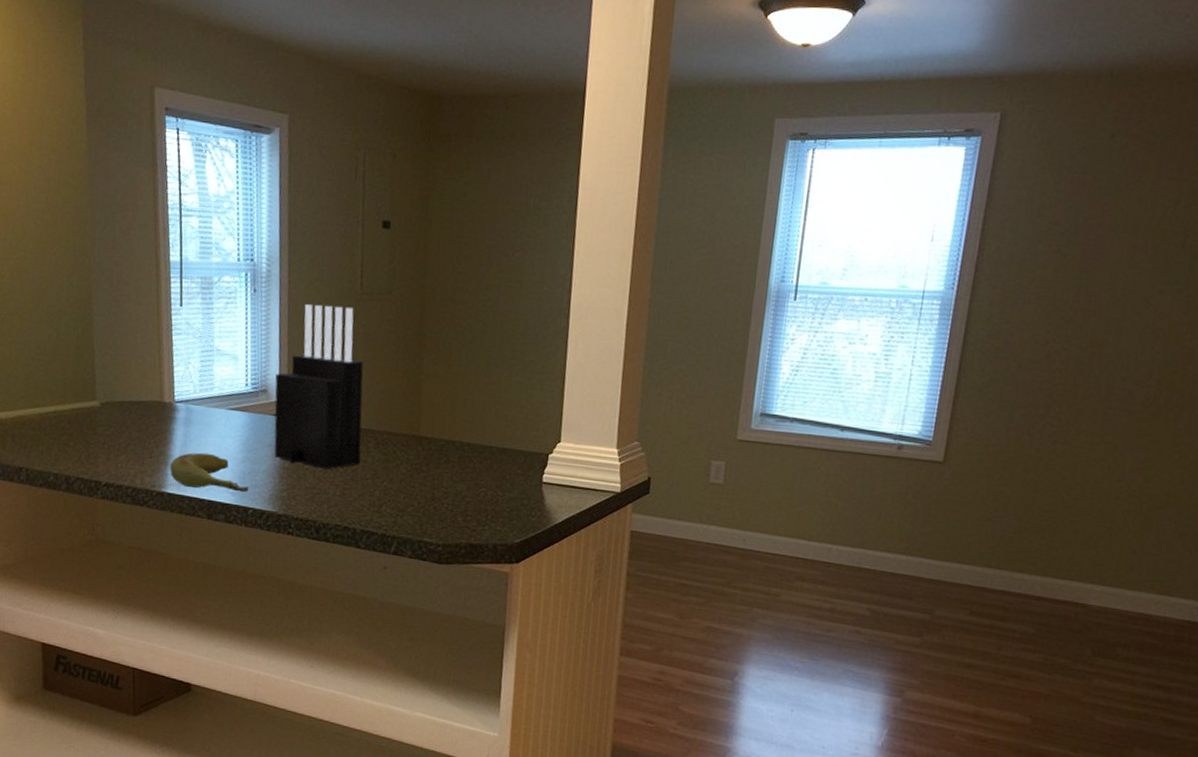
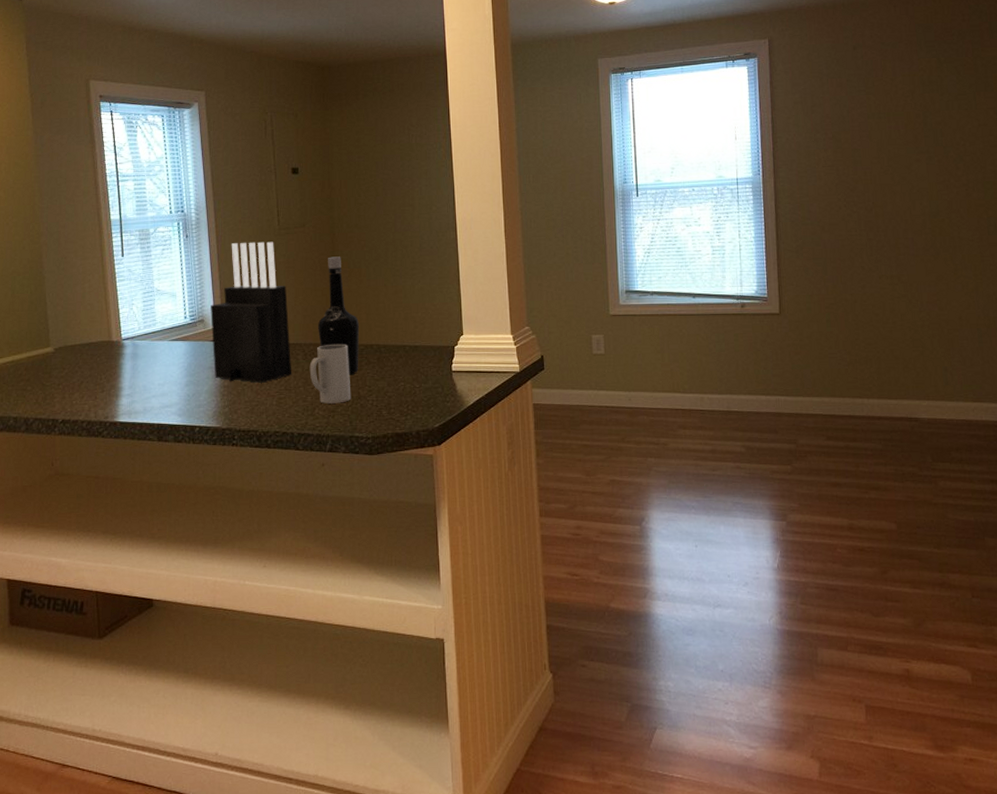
banana: present [170,452,249,493] -> none [121,381,194,414]
mug: none [380,435,427,503] -> present [309,344,351,404]
bottle: none [394,333,443,473] -> present [318,256,360,375]

